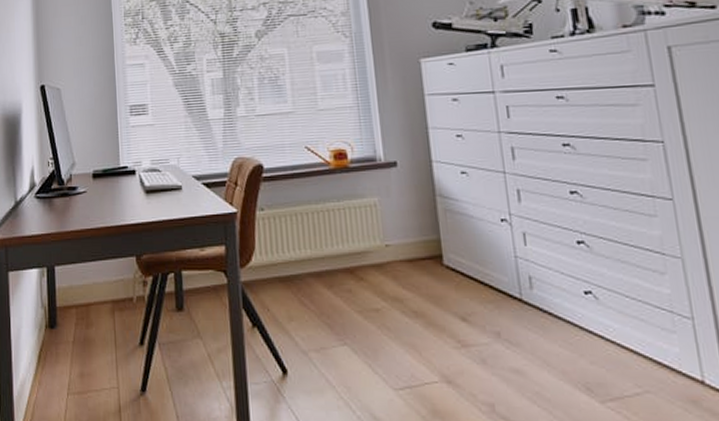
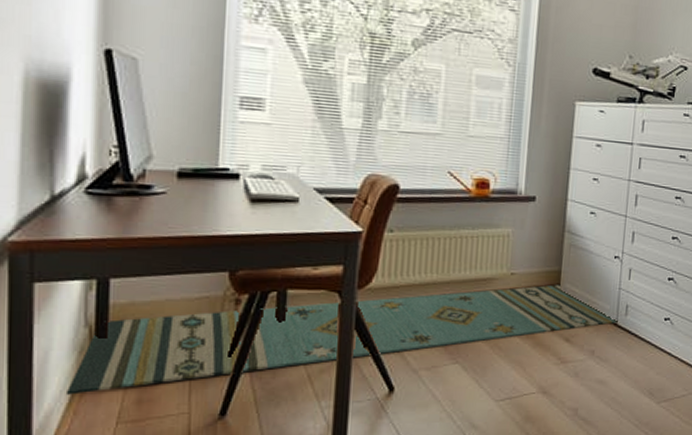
rug: none [32,255,523,367] -> present [65,284,618,395]

